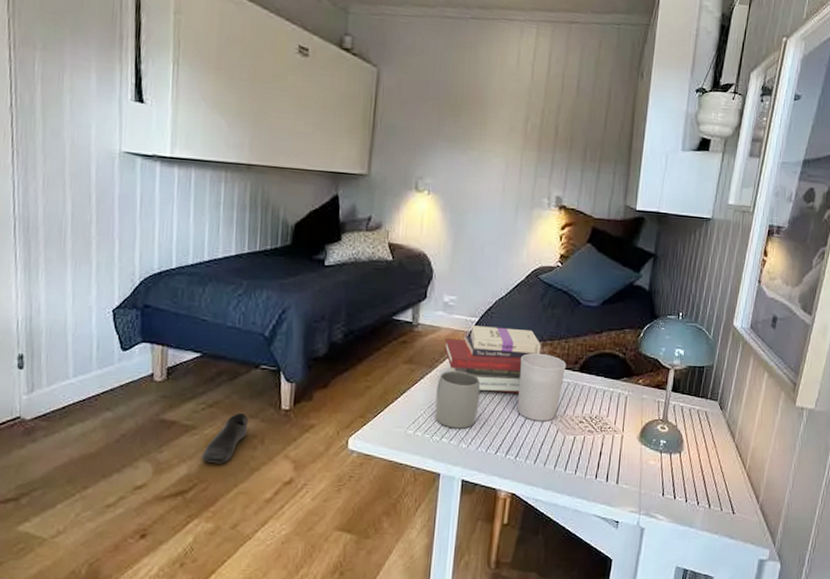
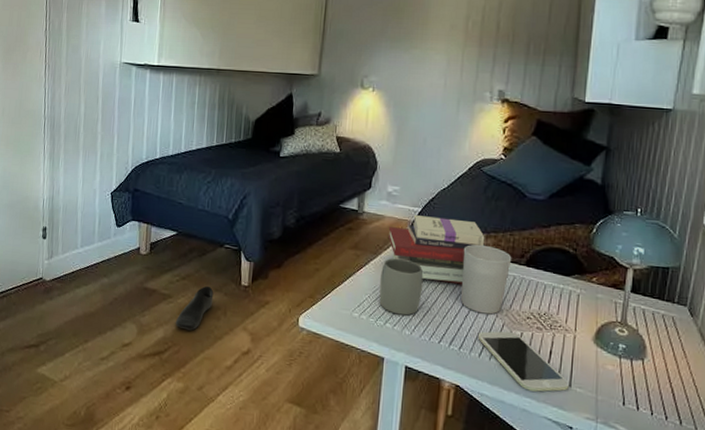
smartphone: none [533,436,616,492] -> present [477,331,569,392]

